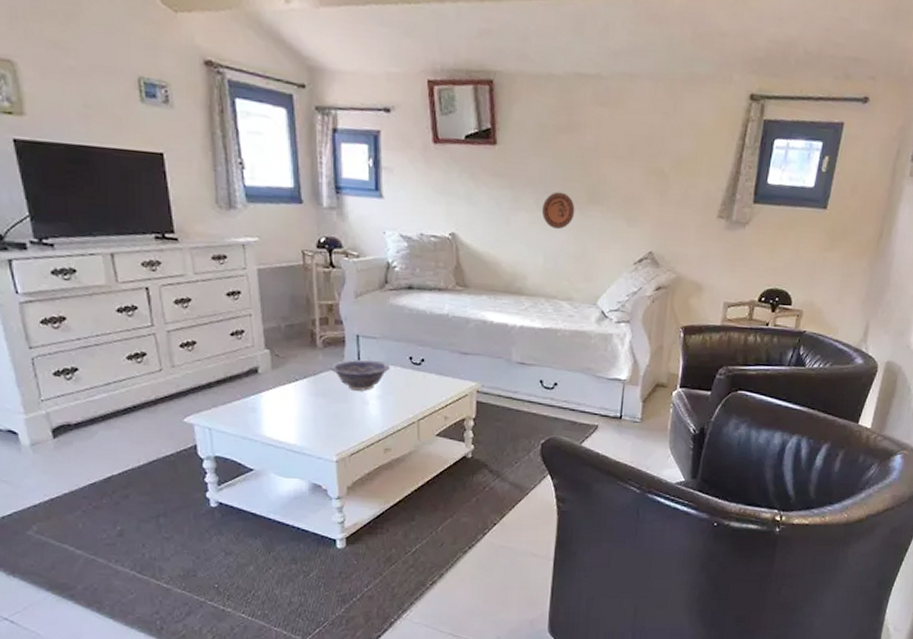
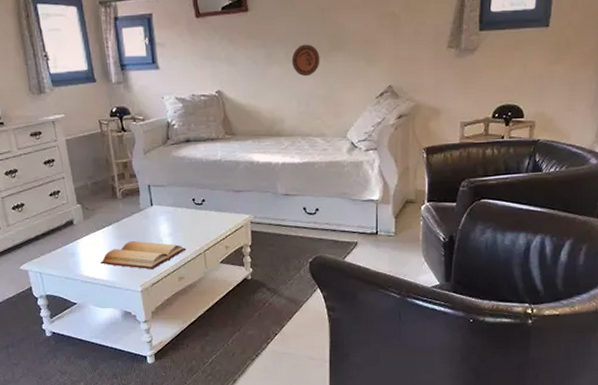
bible: none [288,400,397,437] -> present [100,241,186,270]
decorative bowl: present [329,359,389,391] -> none [129,204,177,231]

